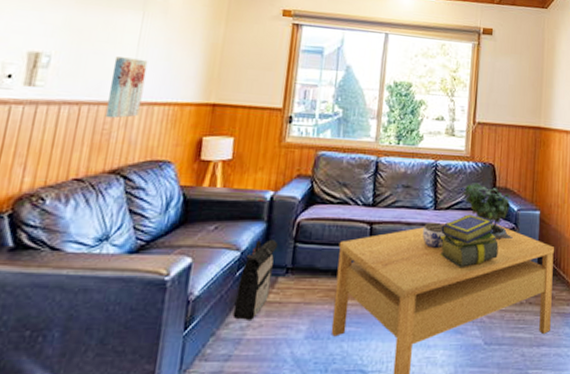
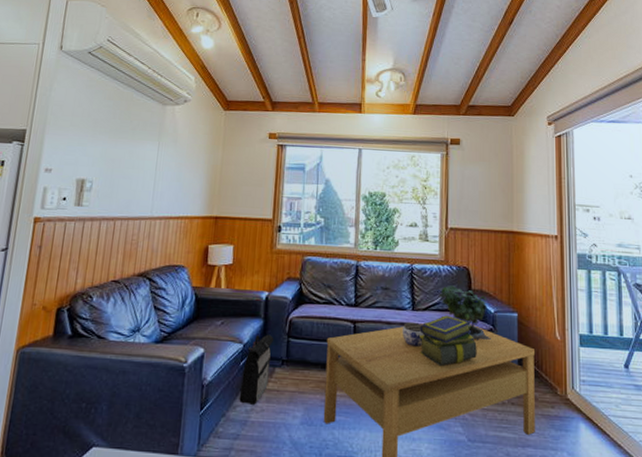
wall art: present [106,57,148,119] -> none [134,180,164,231]

